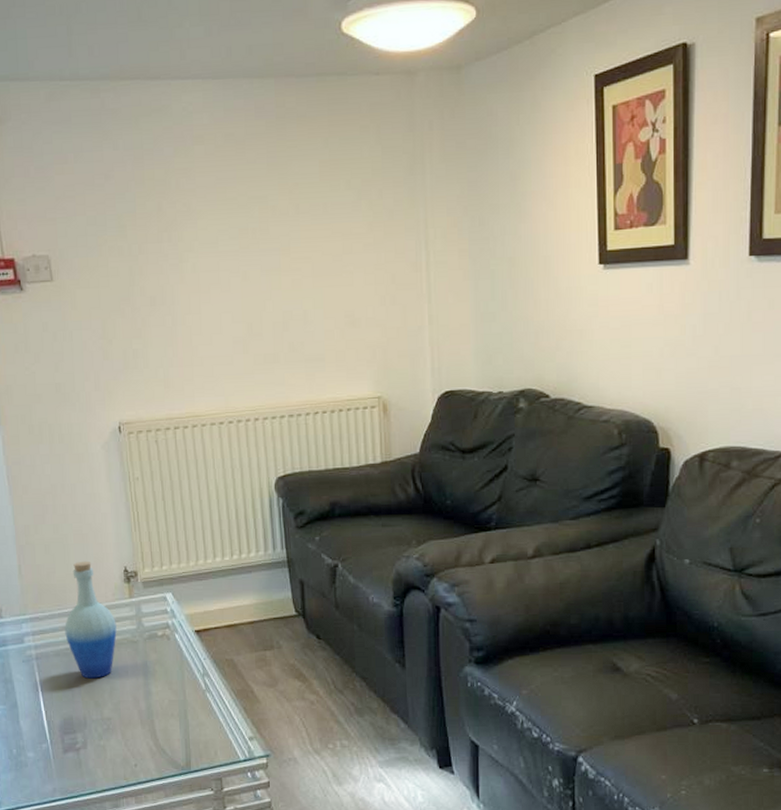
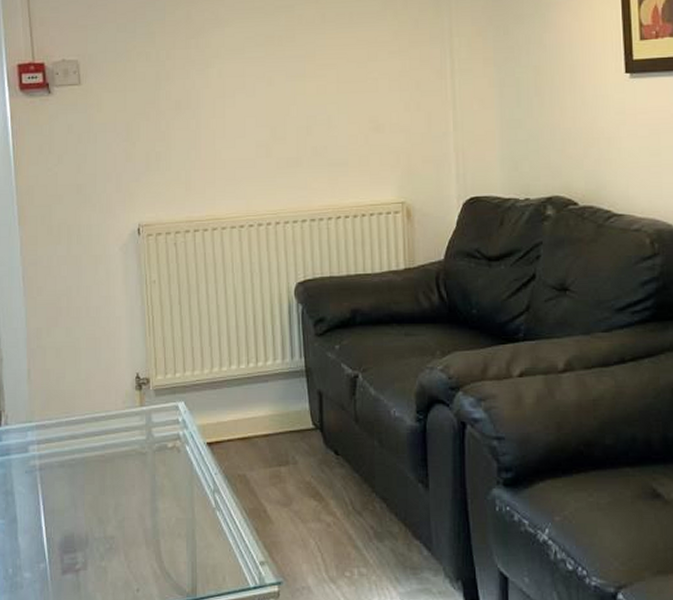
bottle: present [65,561,117,679] -> none [71,366,125,493]

